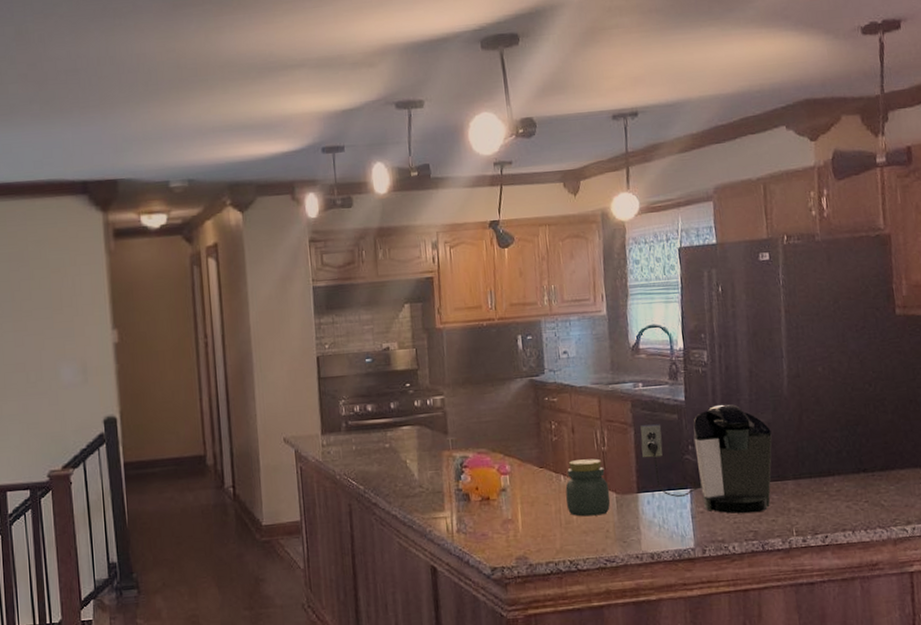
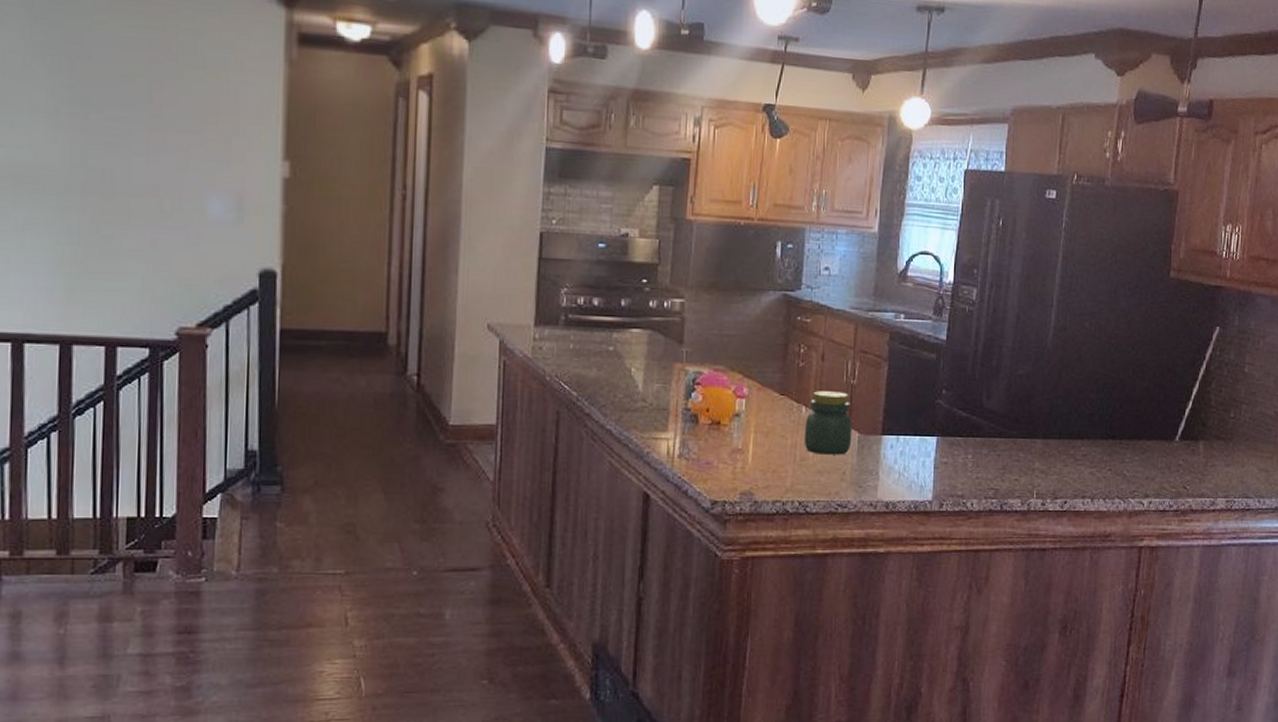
coffee maker: present [640,404,772,514] -> none [893,350,1029,470]

